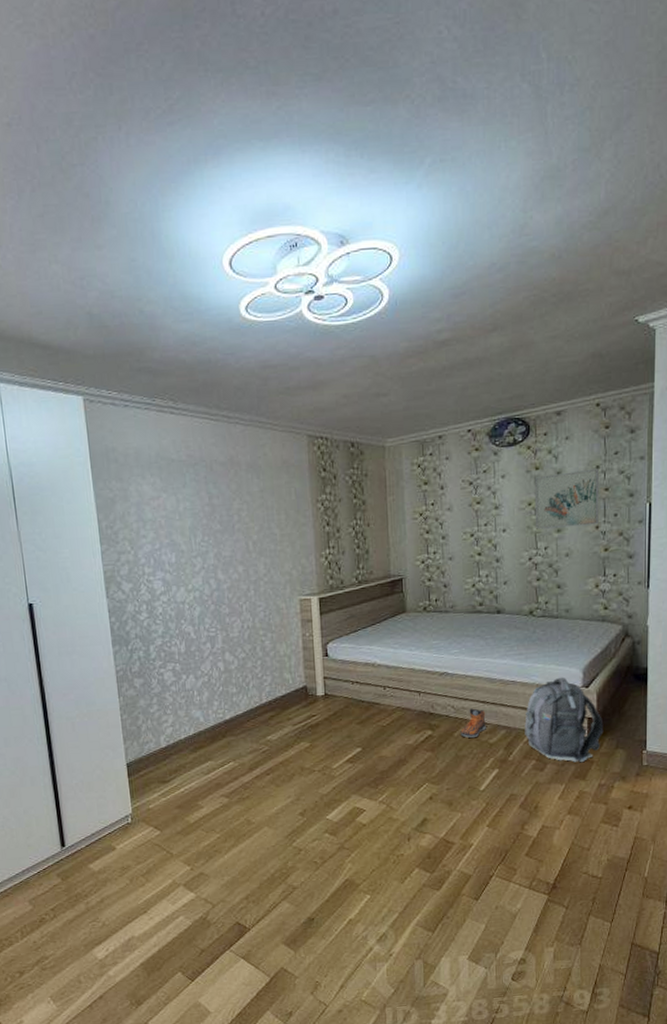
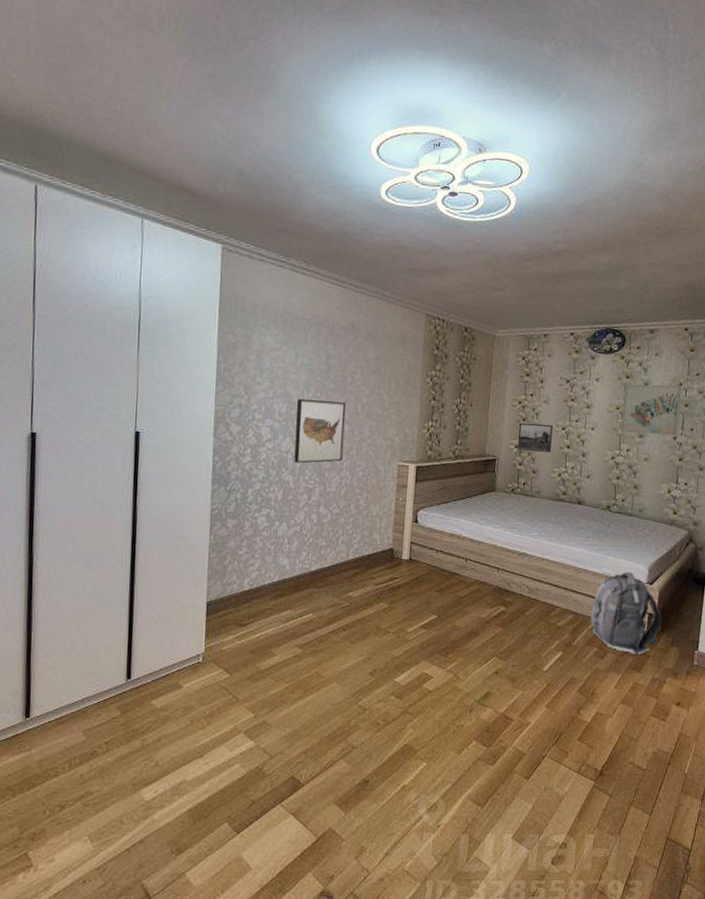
wall art: none [185,542,241,613] -> present [294,399,346,464]
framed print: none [424,532,461,565] -> present [518,422,553,453]
sneaker: present [460,708,486,738] -> none [531,590,557,619]

